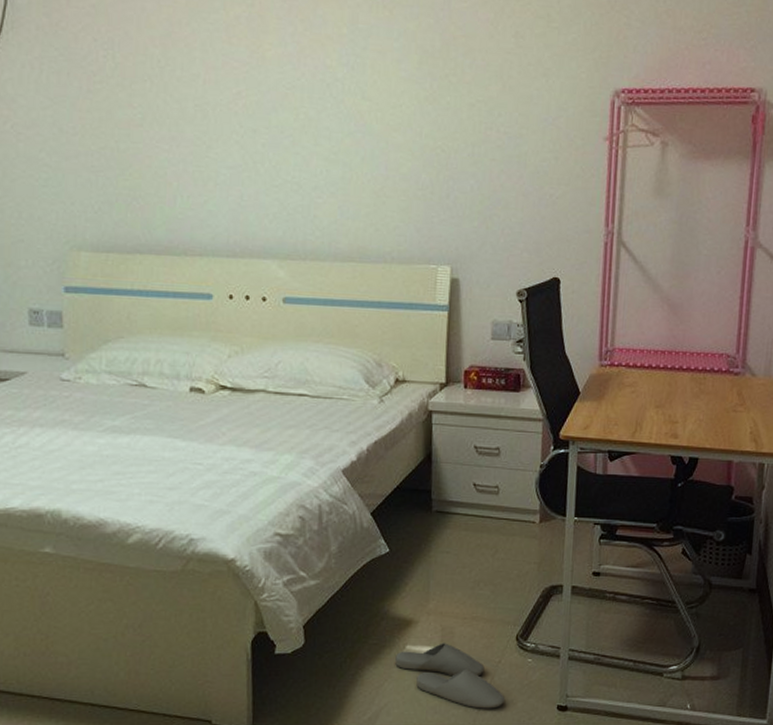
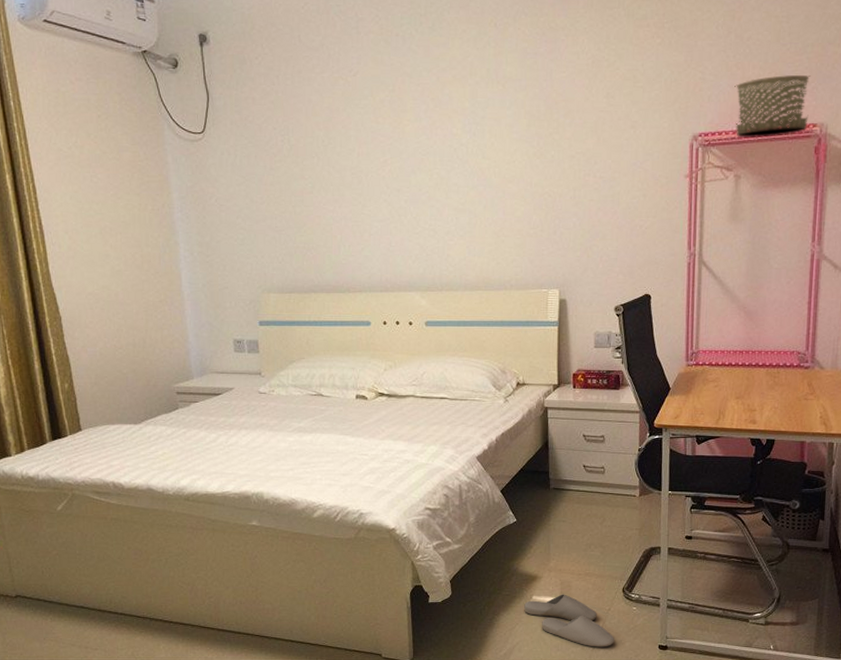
basket: none [663,28,750,100] -> present [734,75,811,137]

